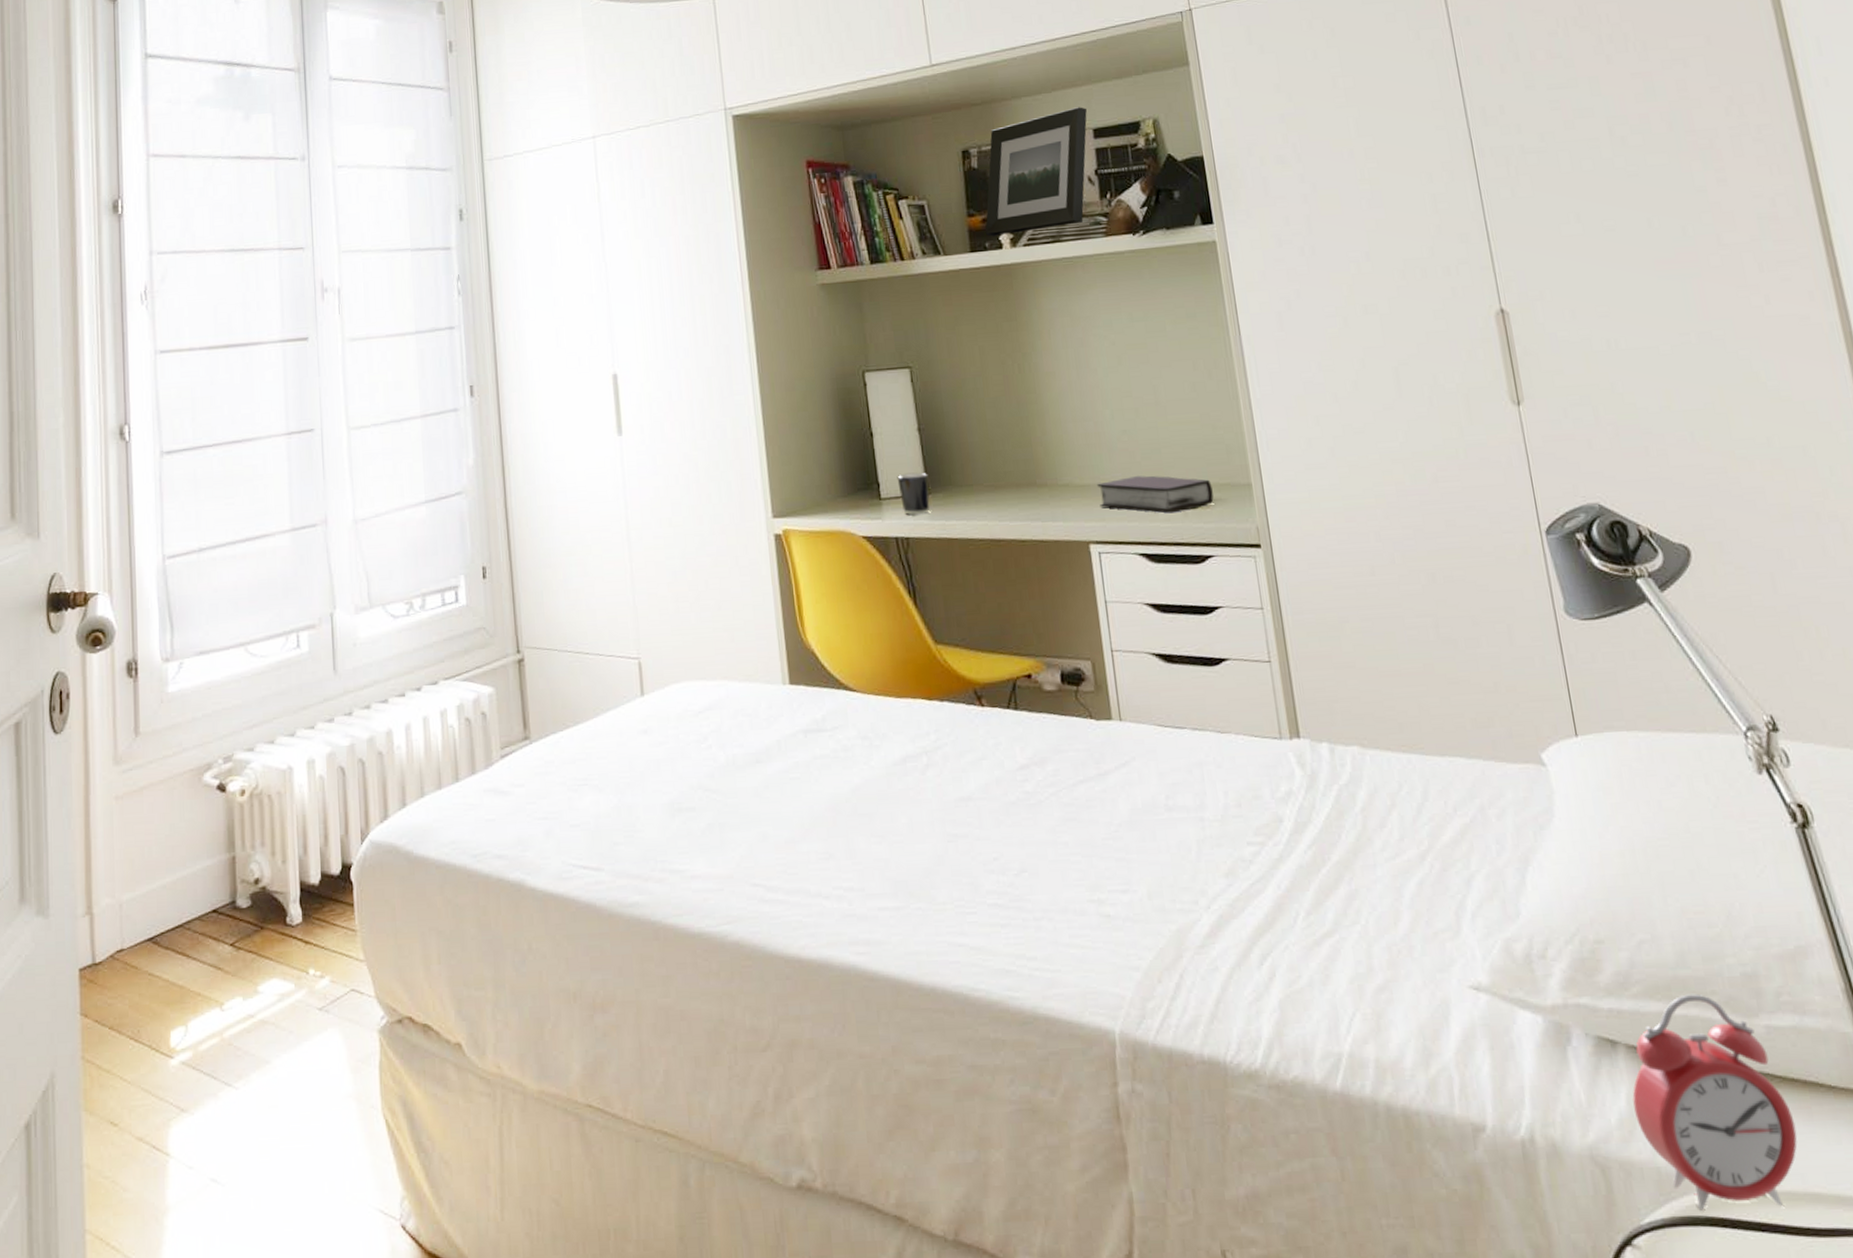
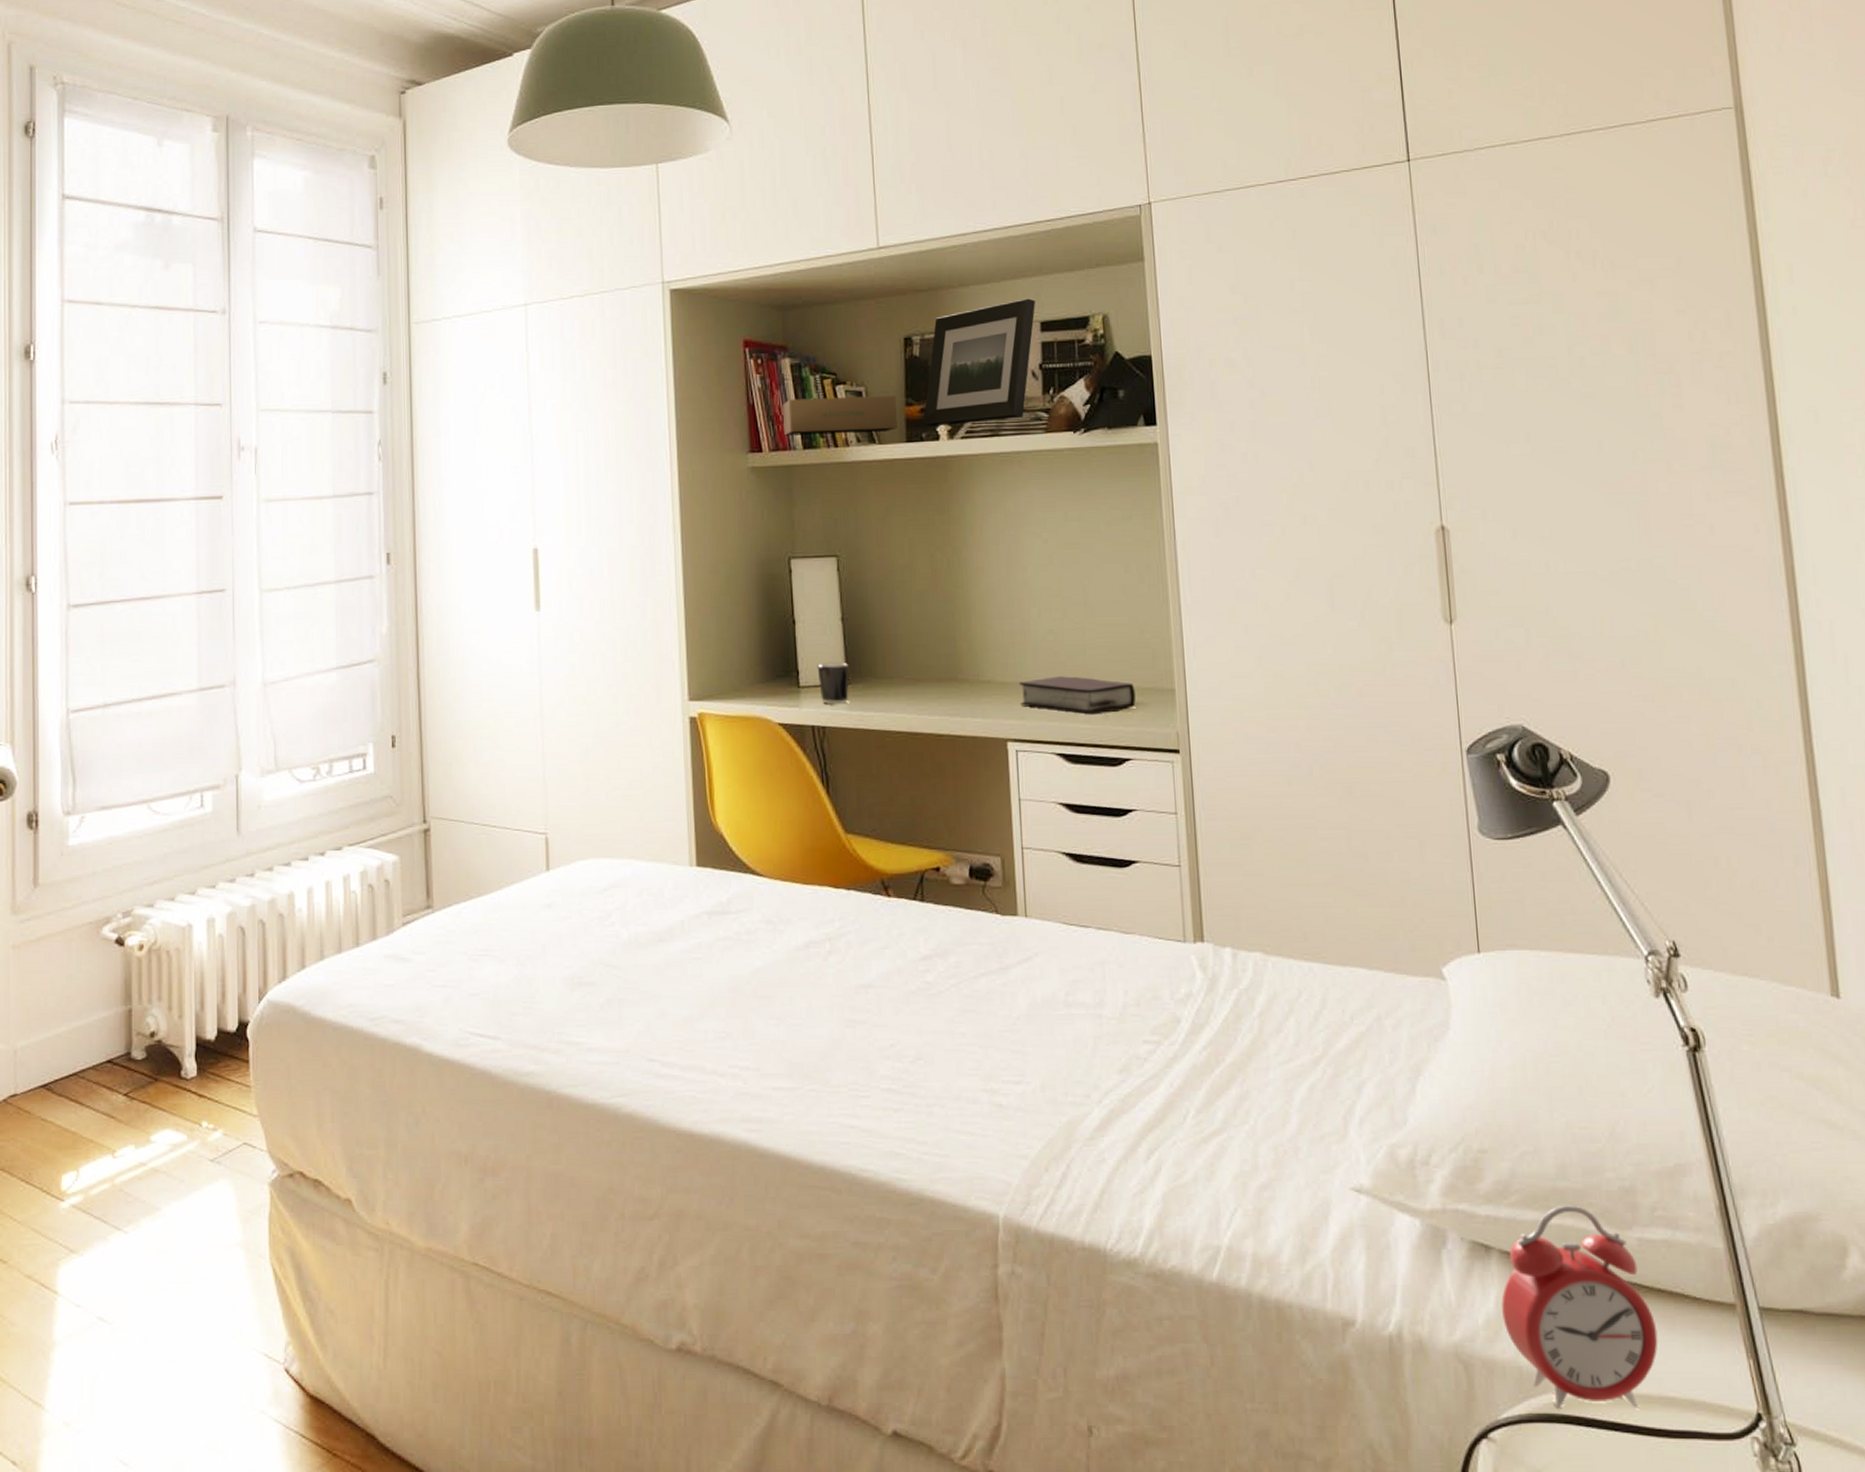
box: none [848,207,961,252] -> present [783,396,897,436]

